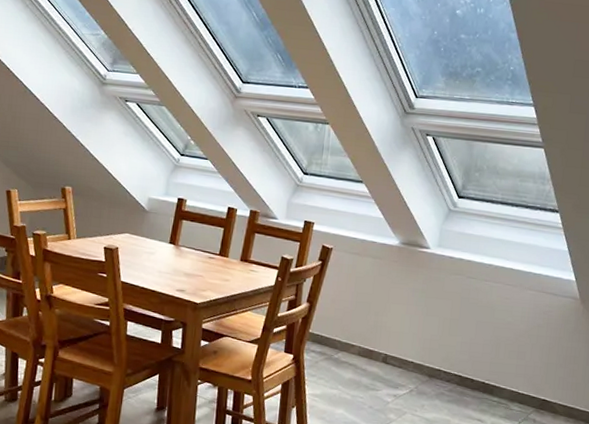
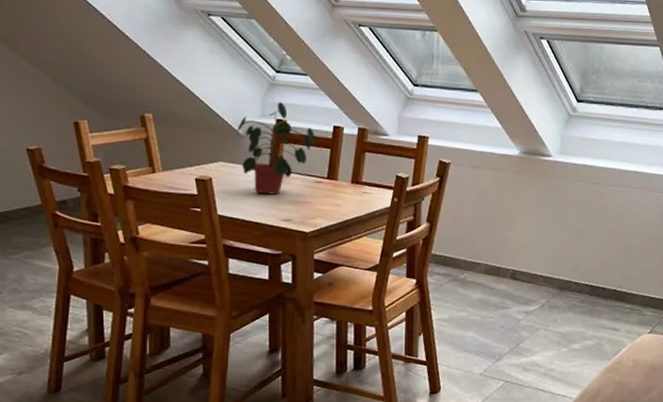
potted plant: none [142,183,212,267] -> present [236,102,316,194]

